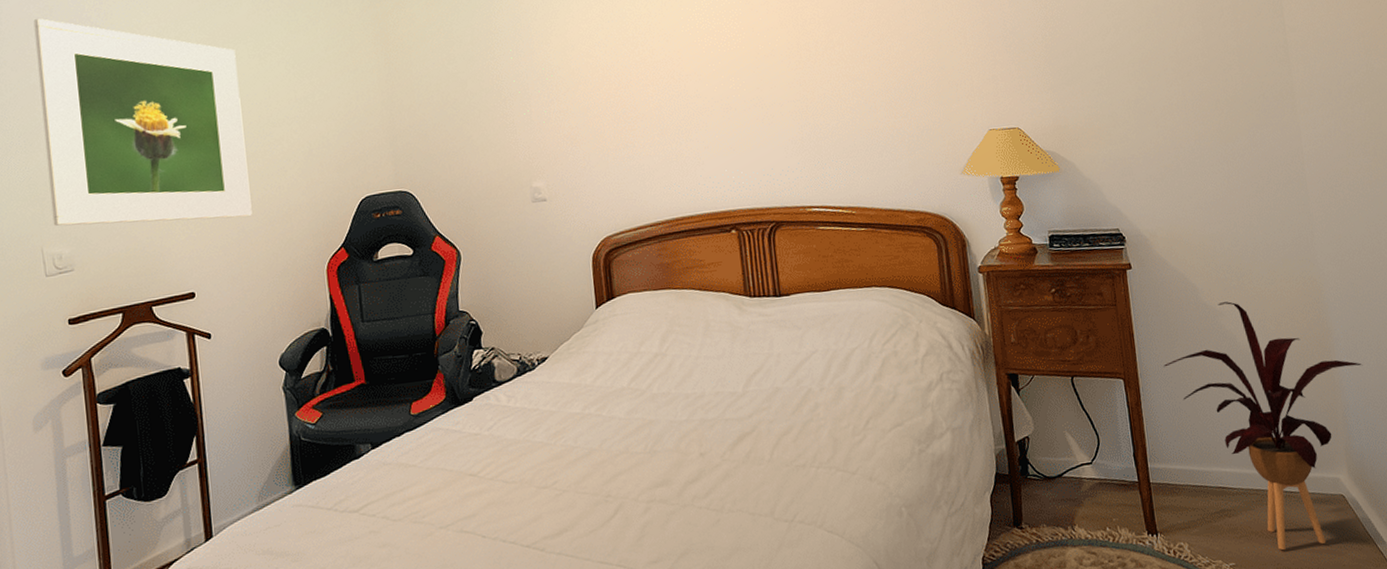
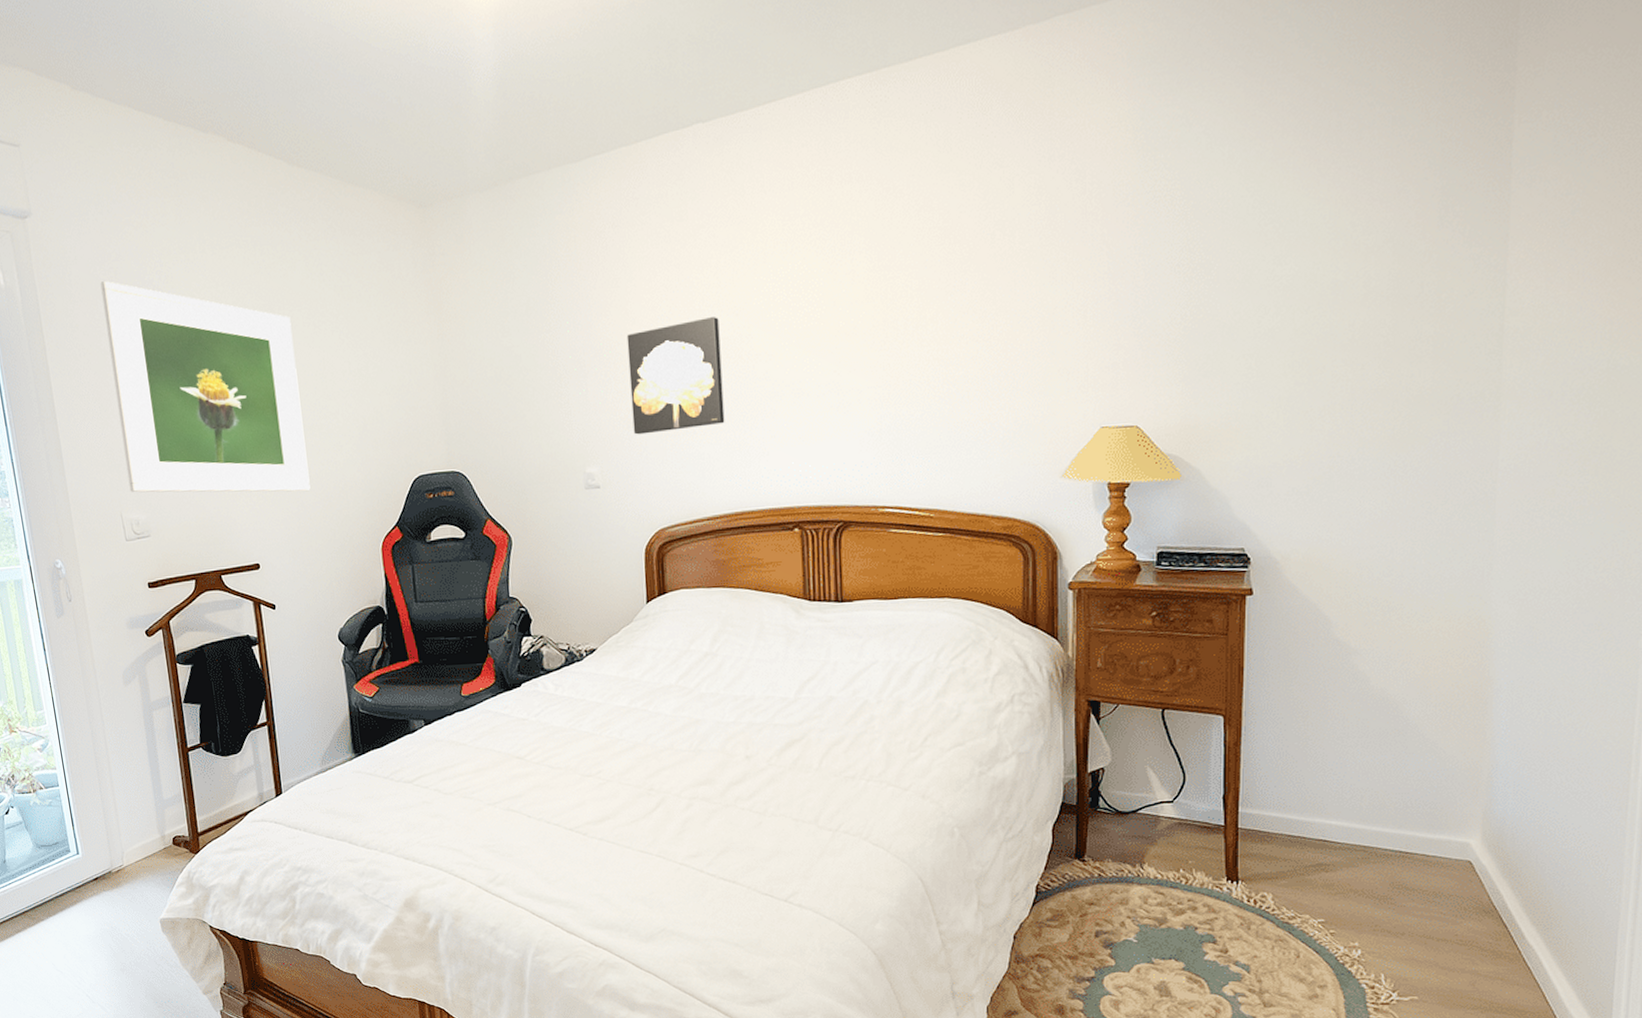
wall art: none [567,43,662,150] -> present [626,317,725,435]
house plant: present [1163,301,1363,551] -> none [1274,639,1526,913]

